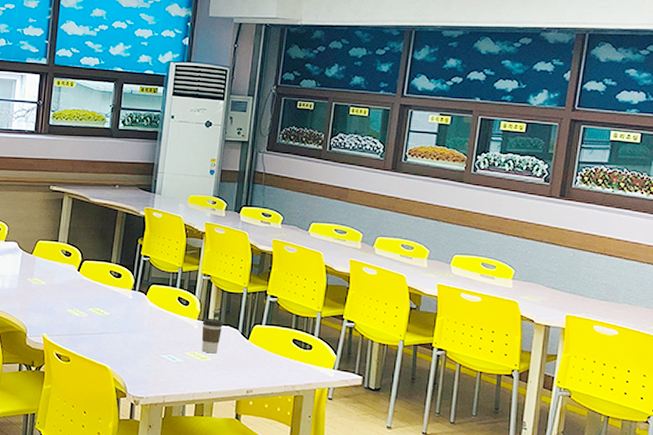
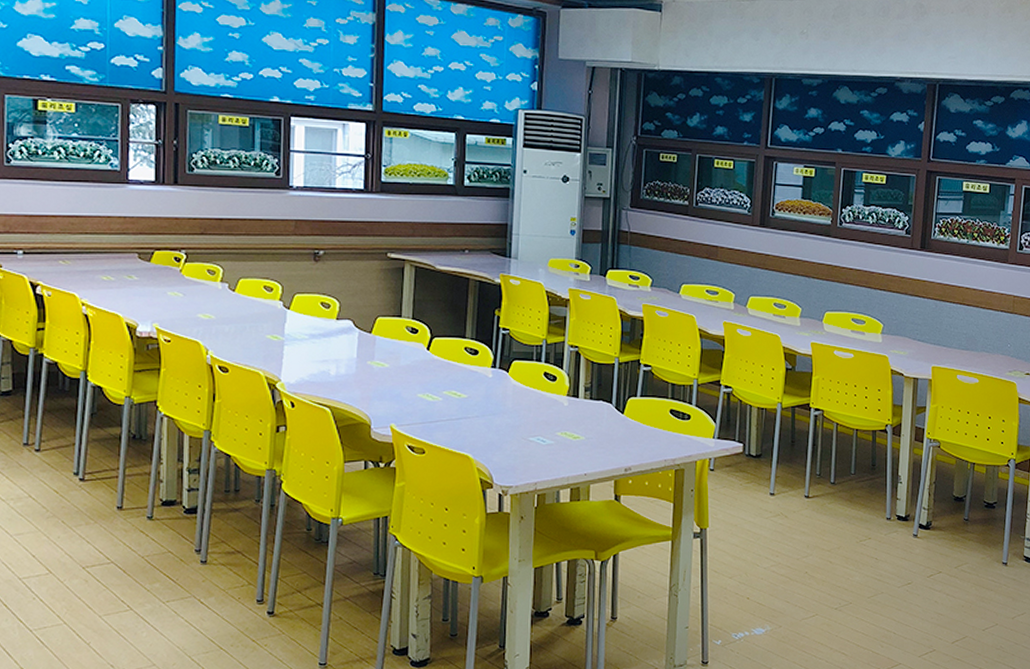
coffee cup: present [201,318,223,354] -> none [572,393,595,432]

